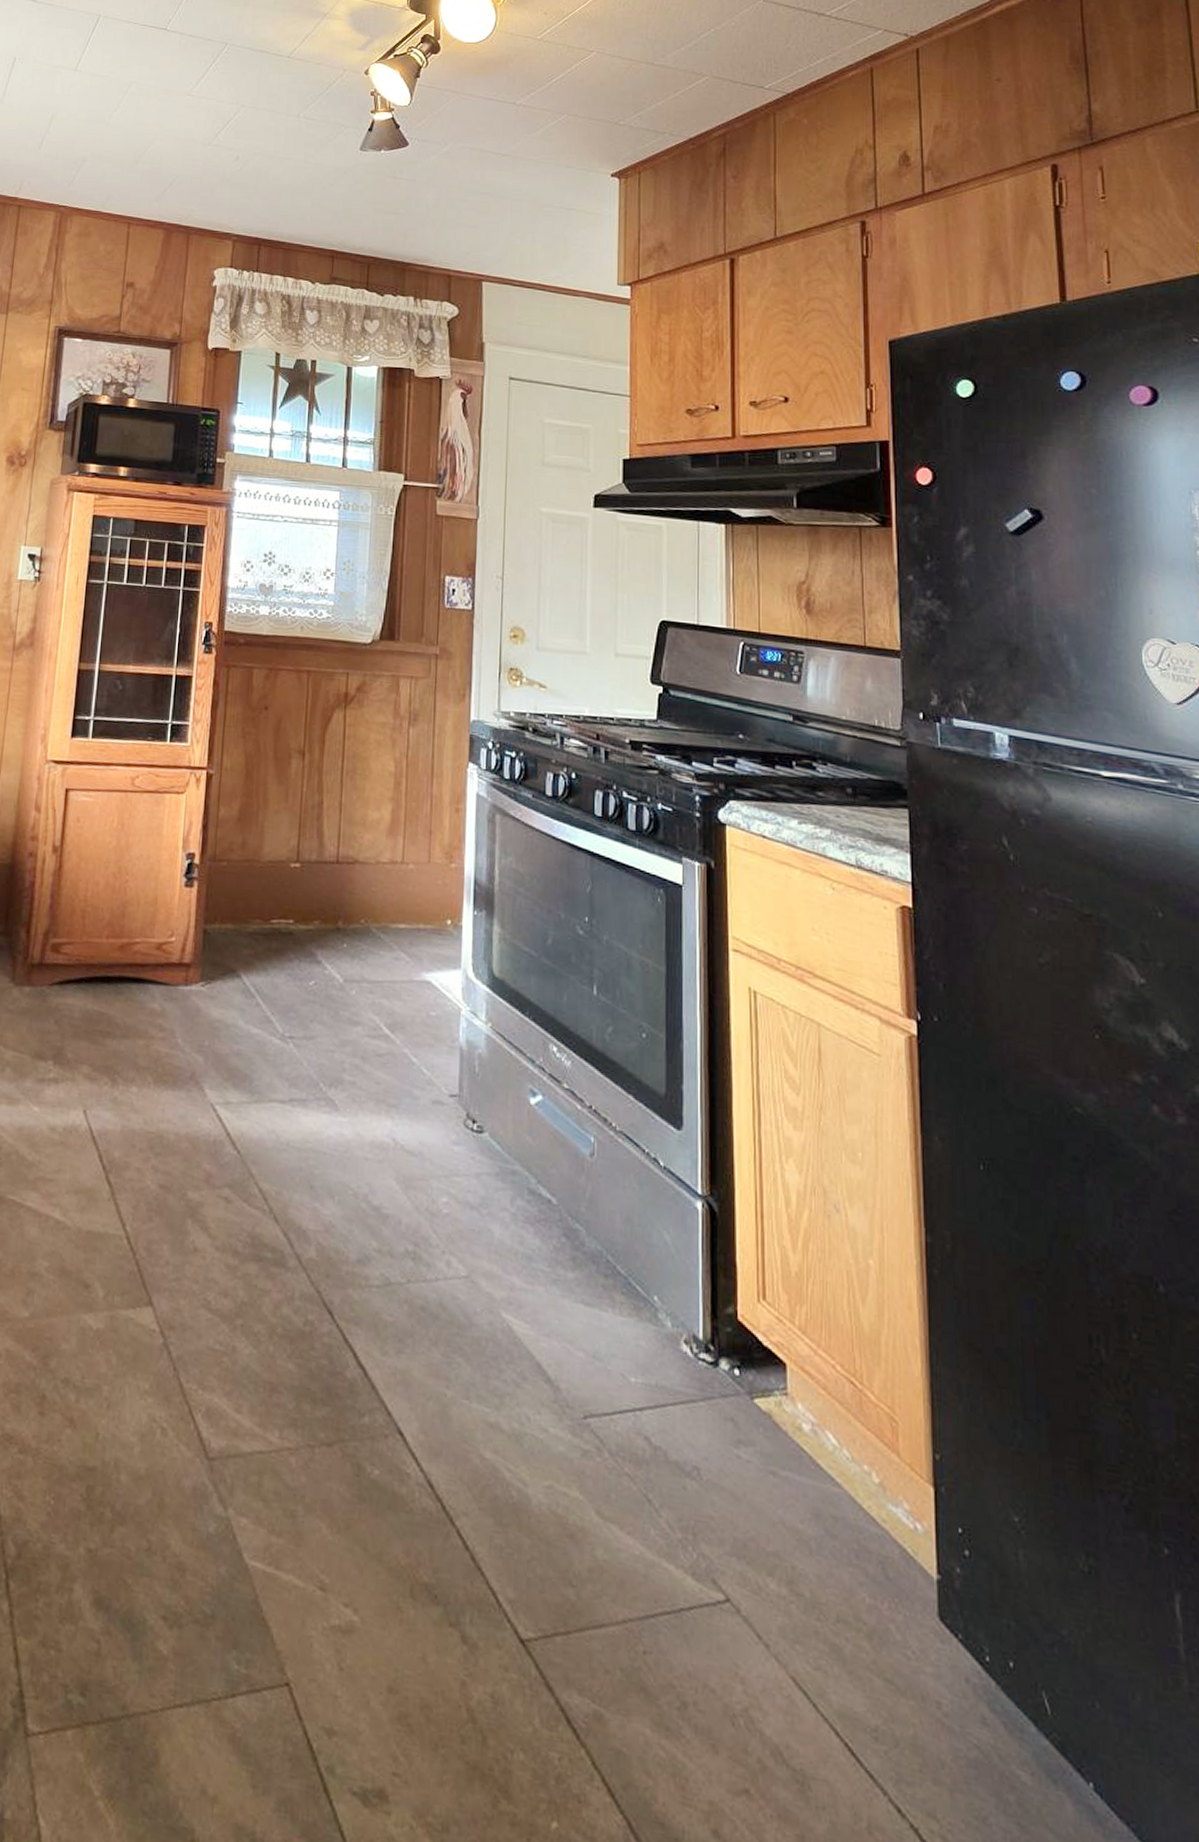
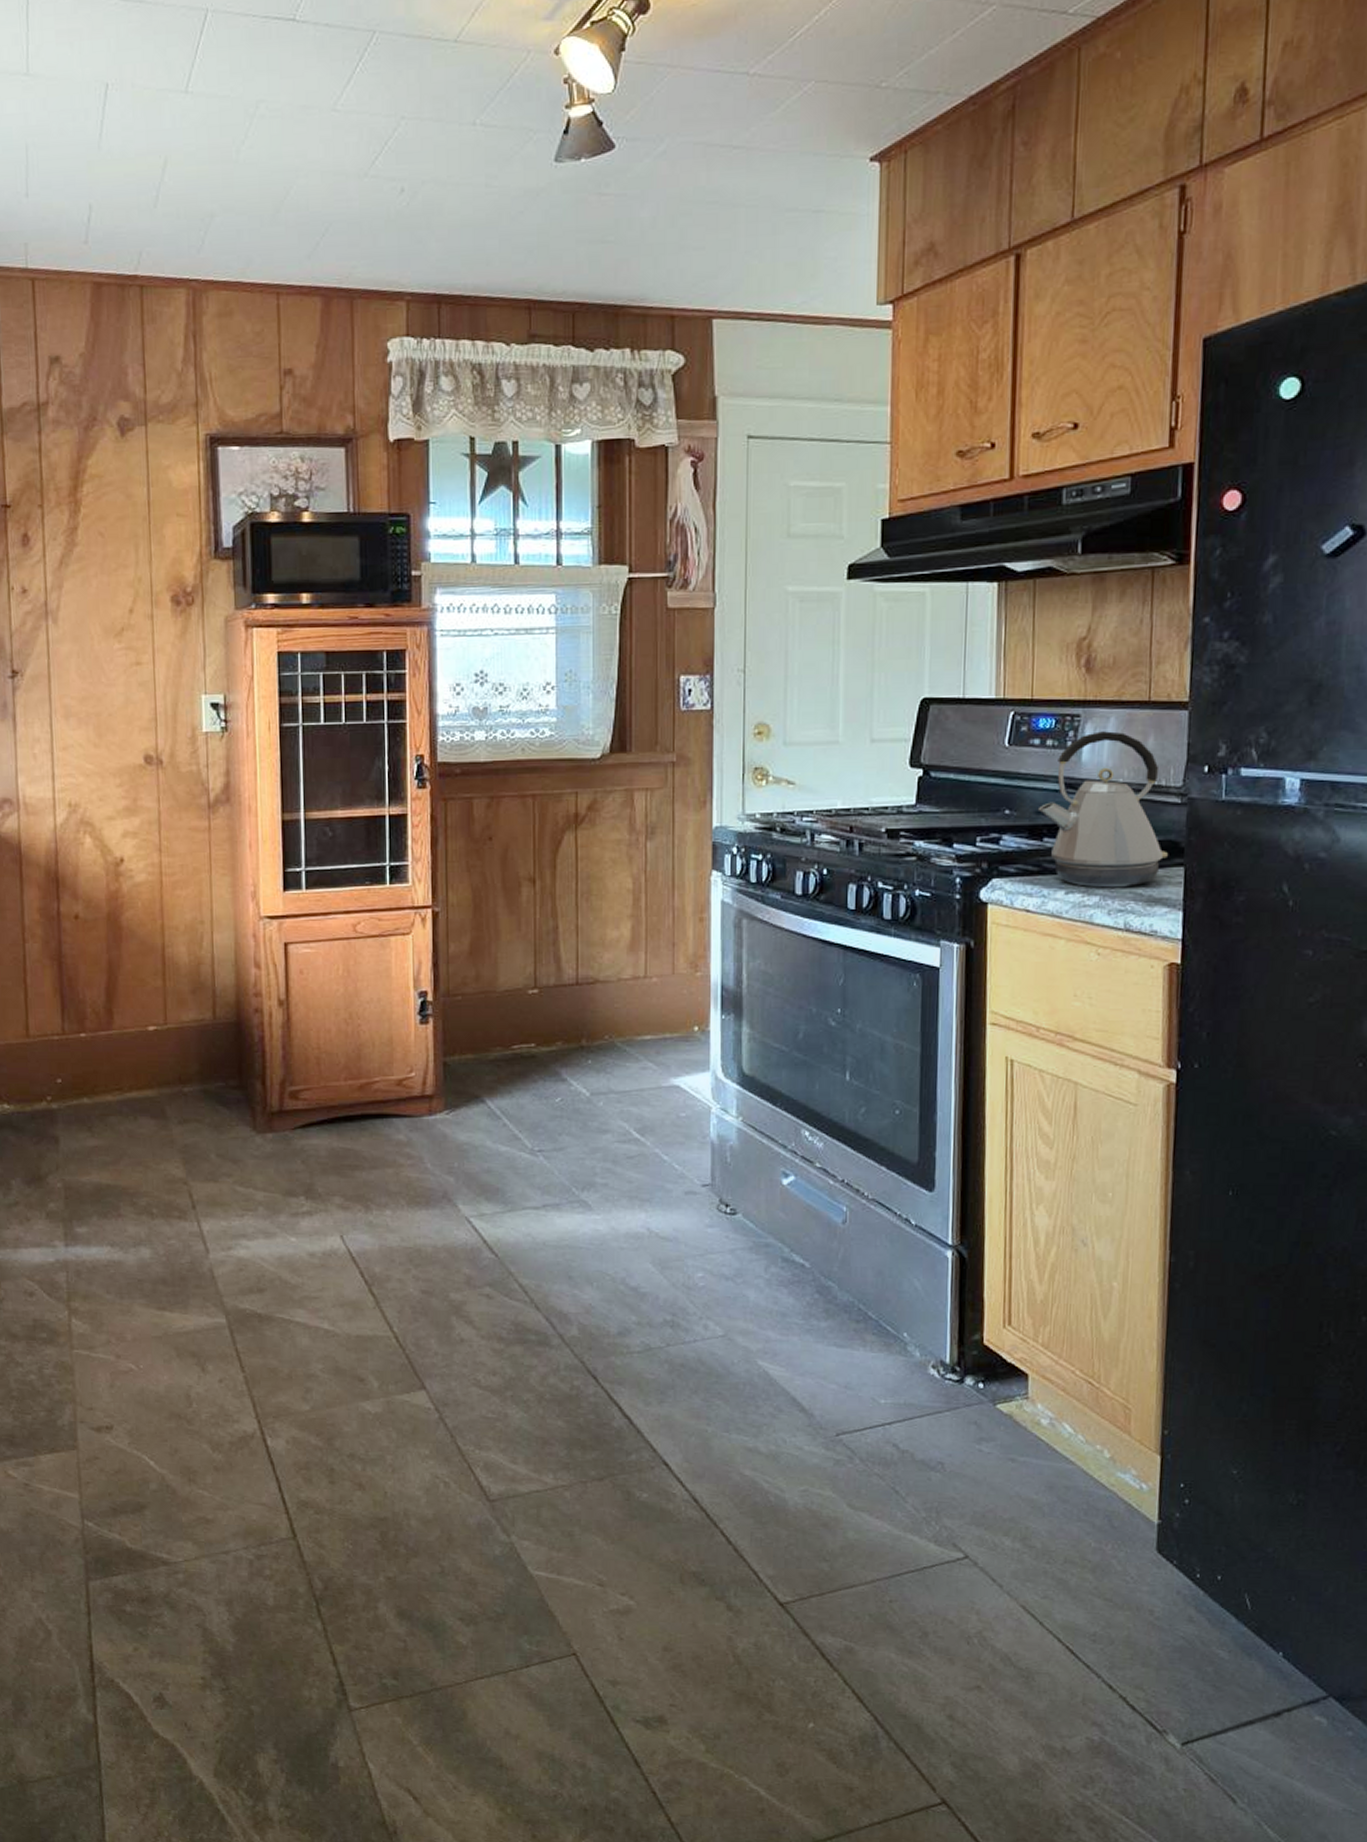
kettle: none [770,669,892,823] -> present [1039,731,1168,888]

